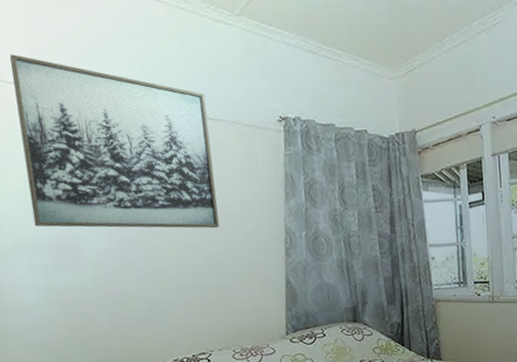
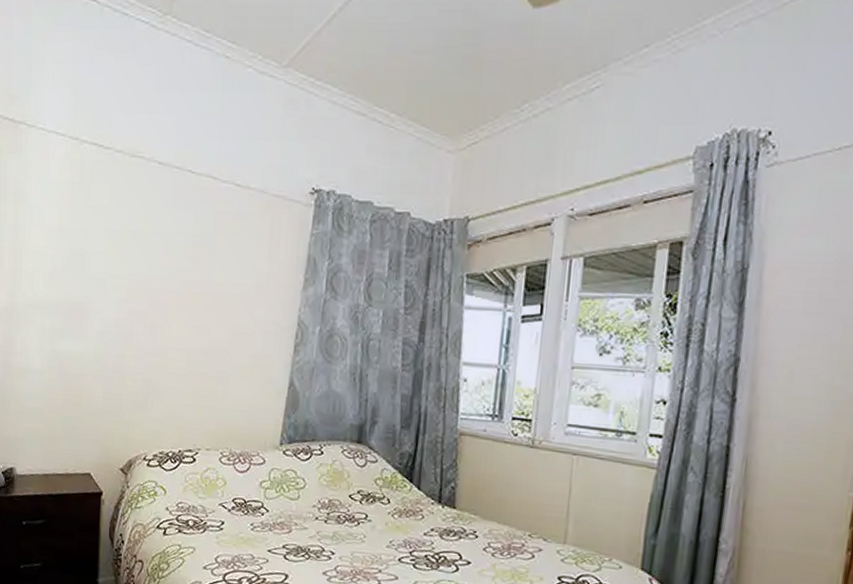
wall art: present [9,54,219,229] -> none [50,101,236,311]

